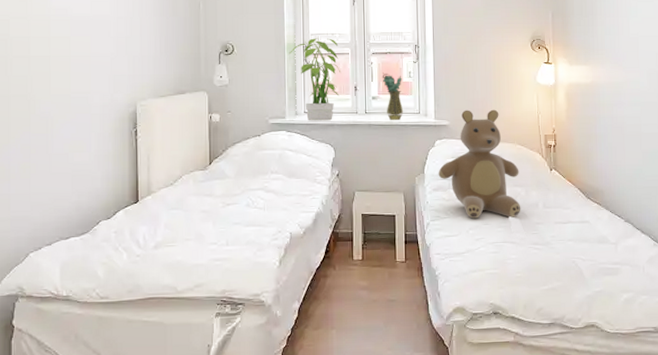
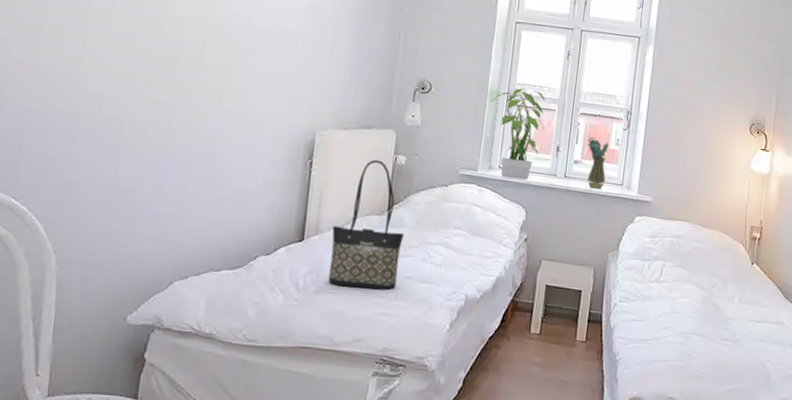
tote bag: none [162,120,227,239] -> present [328,159,404,290]
teddy bear: present [438,109,521,219] -> none [633,188,719,309]

